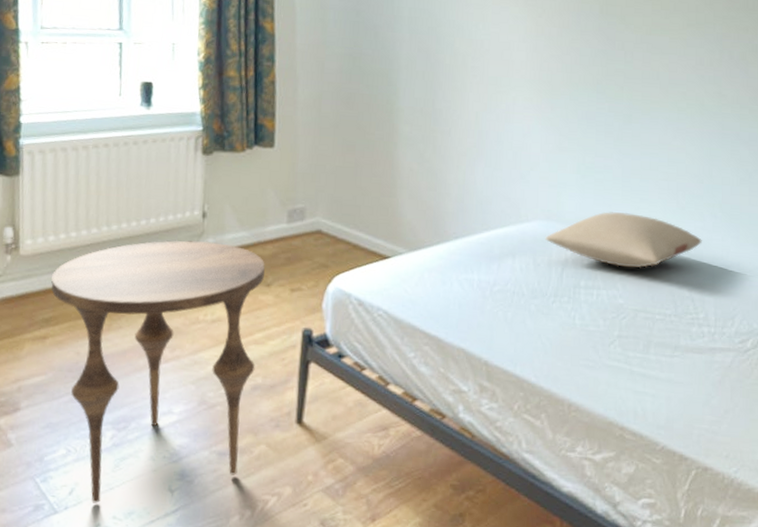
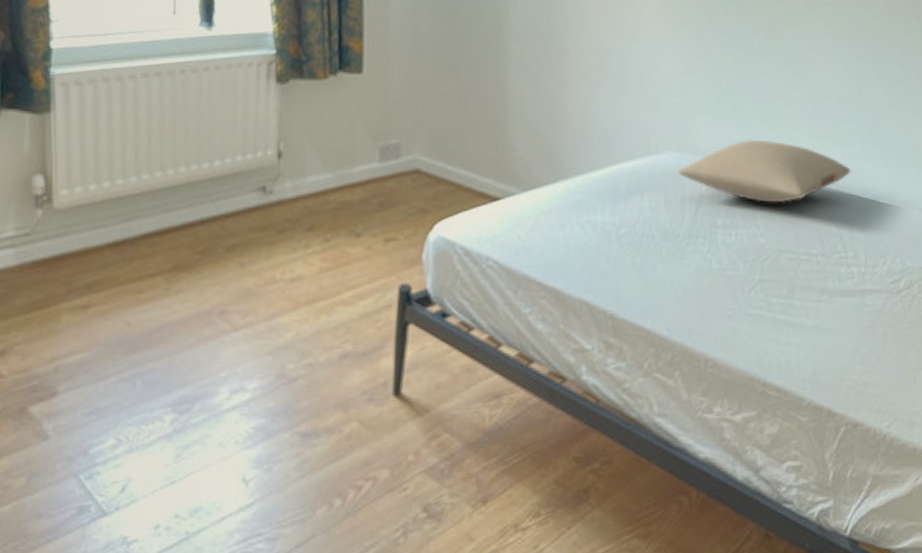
side table: present [51,240,265,504] -> none [93,185,354,501]

